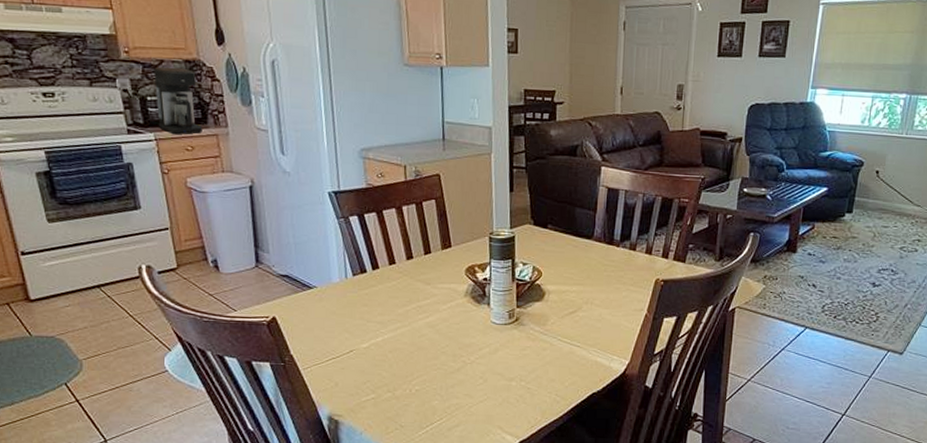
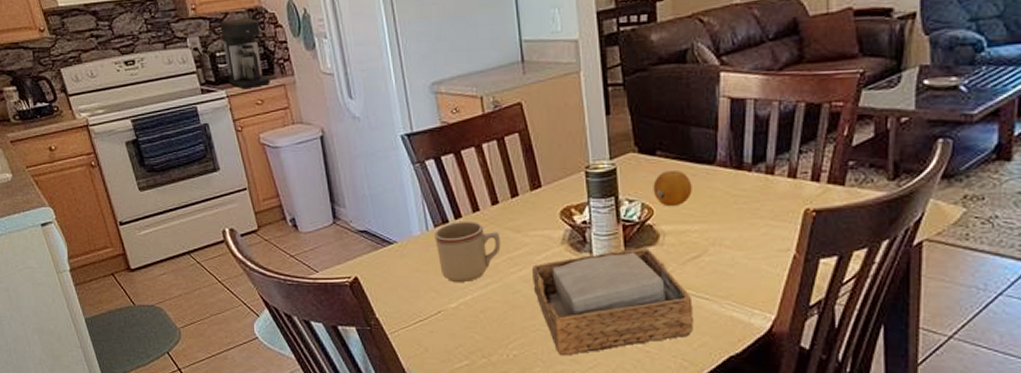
mug: none [352,271,412,326] -> present [434,220,501,283]
napkin holder: none [437,302,567,391] -> present [532,247,693,356]
fruit: none [543,241,574,271] -> present [653,171,692,207]

